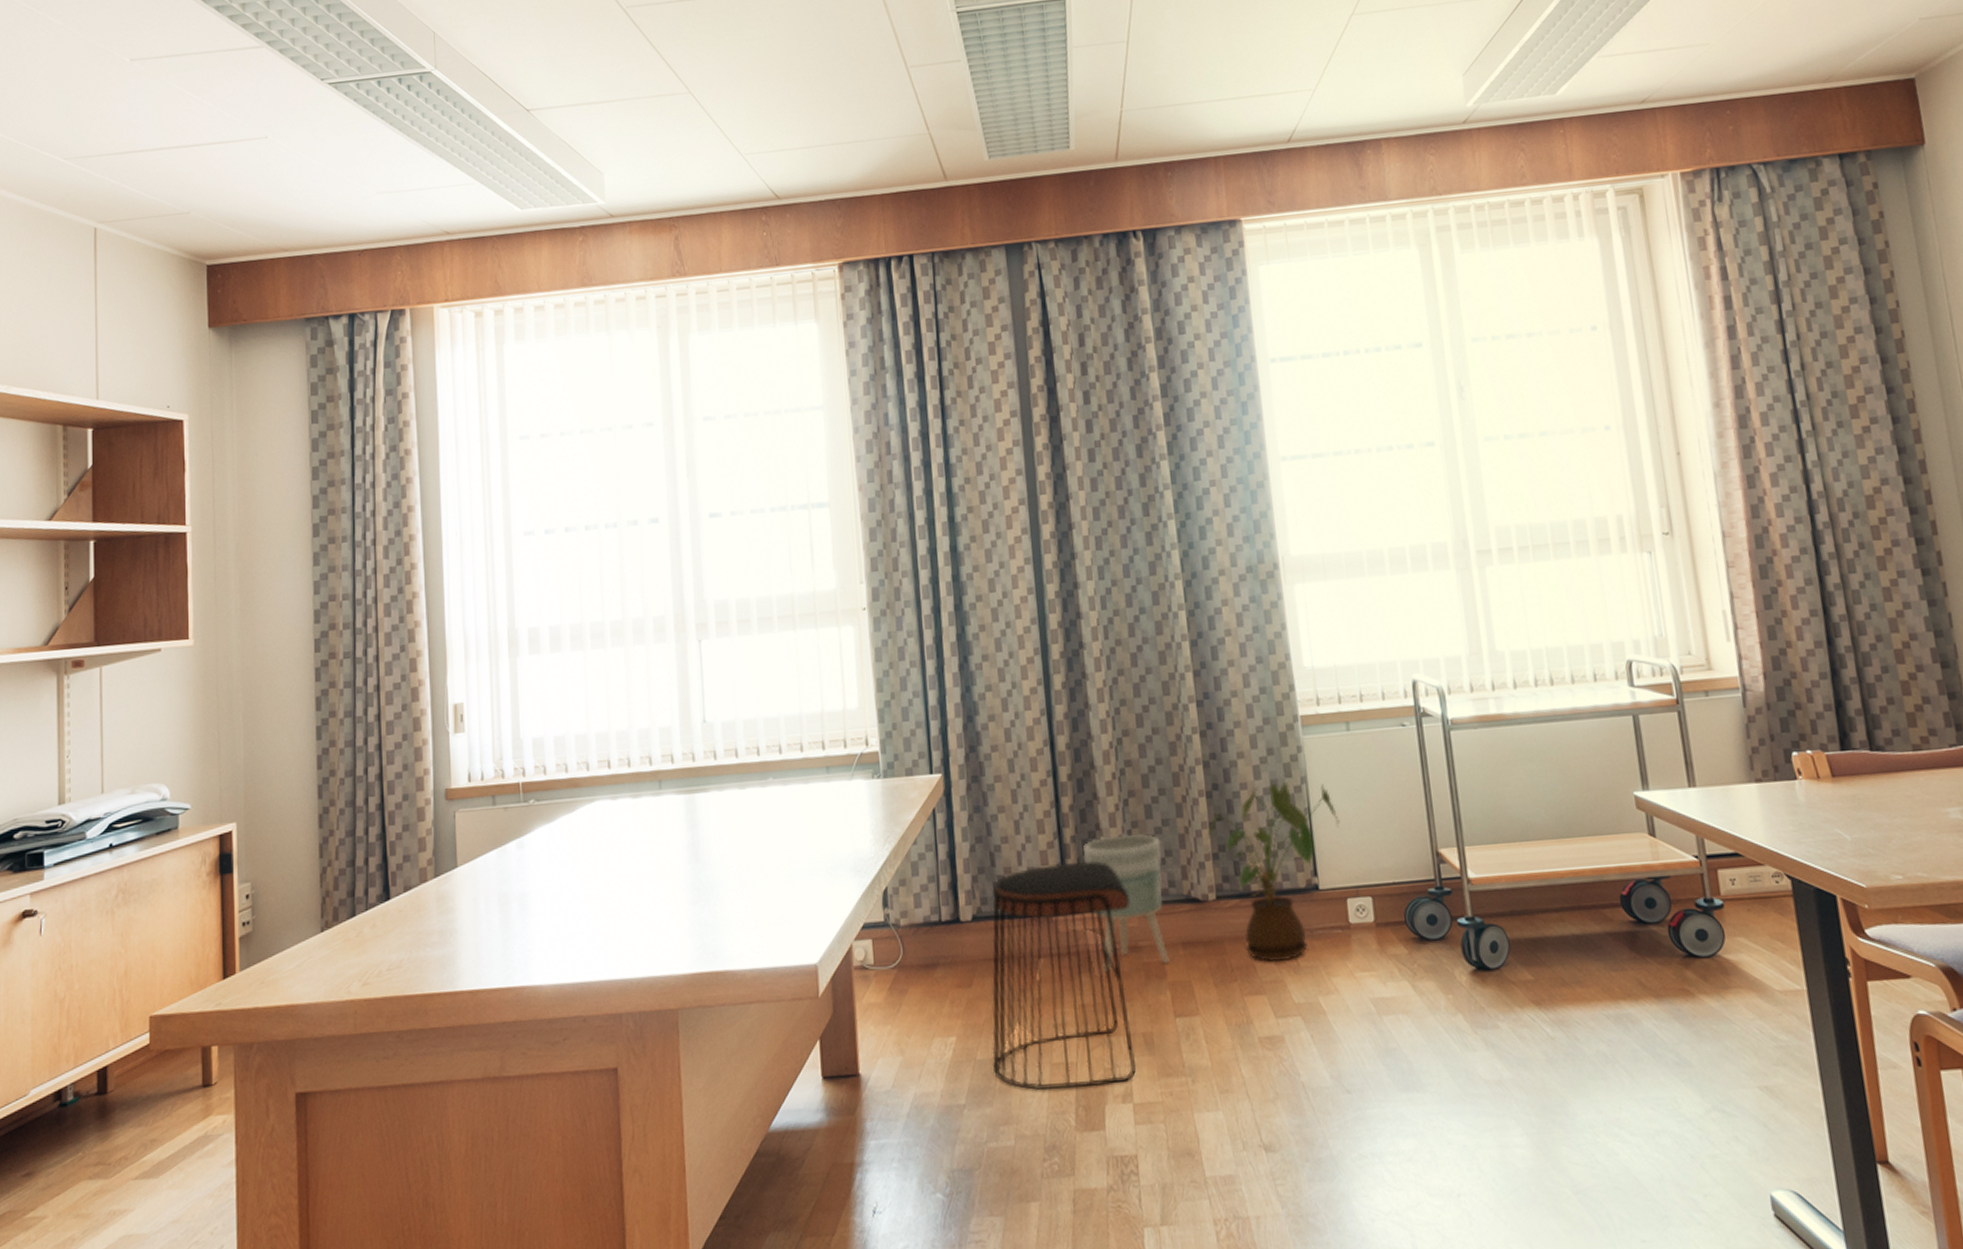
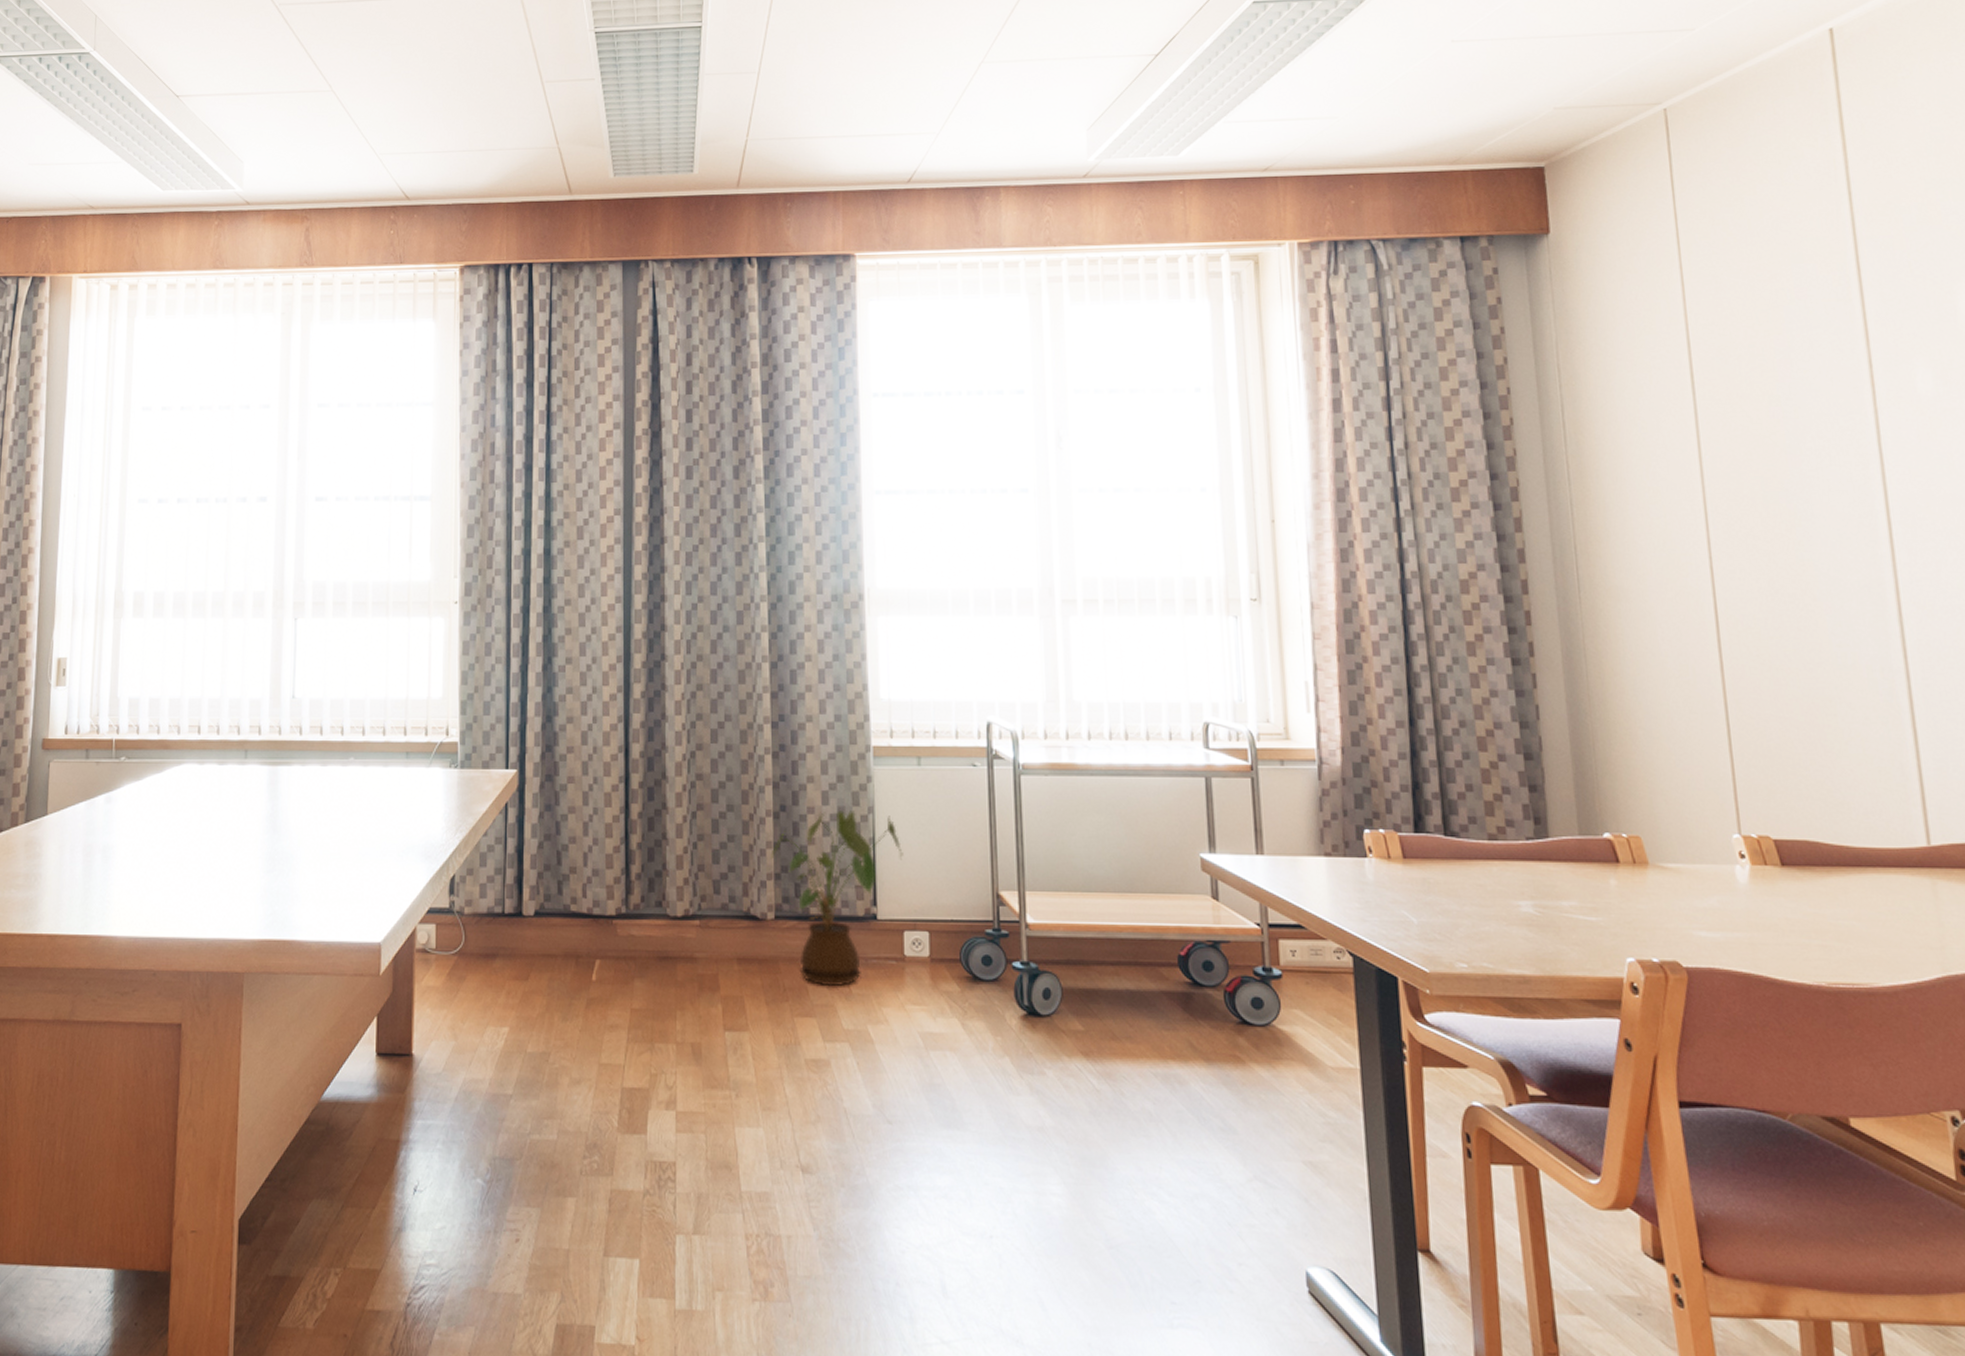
stool: present [992,861,1136,1090] -> none [543,868,689,1091]
planter: present [1083,833,1169,973] -> none [647,846,725,980]

